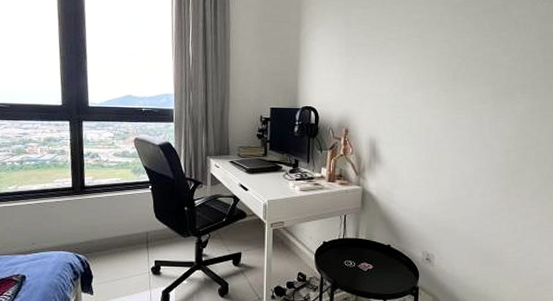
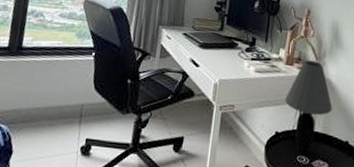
table lamp: none [330,176,374,259] -> present [285,60,332,155]

